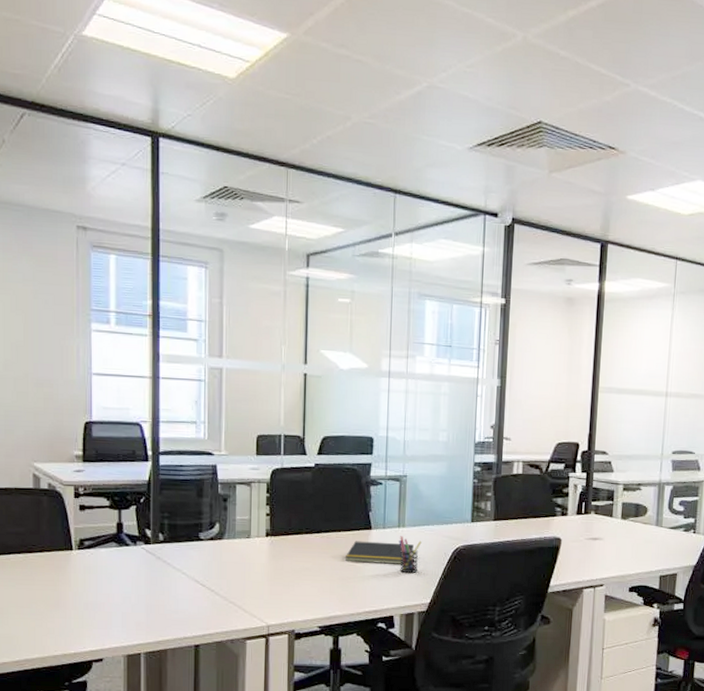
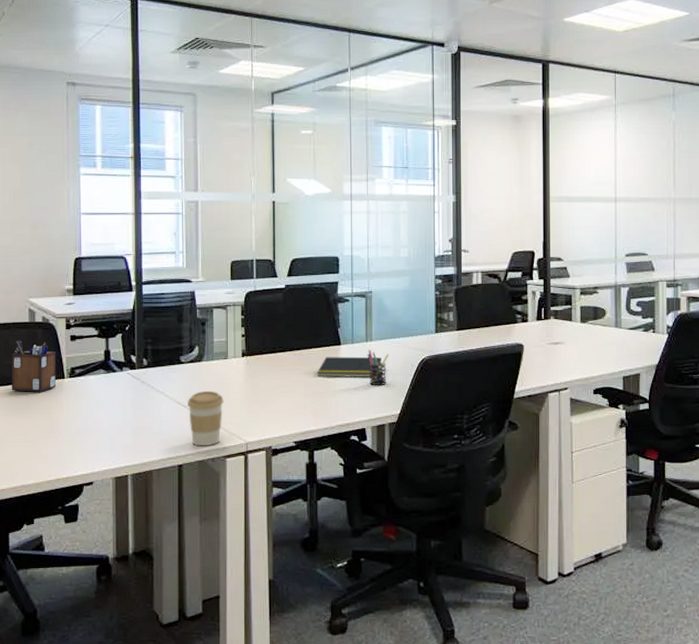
desk organizer: none [14,506,64,563] -> present [12,339,57,392]
coffee cup: none [206,570,245,627] -> present [188,390,224,446]

